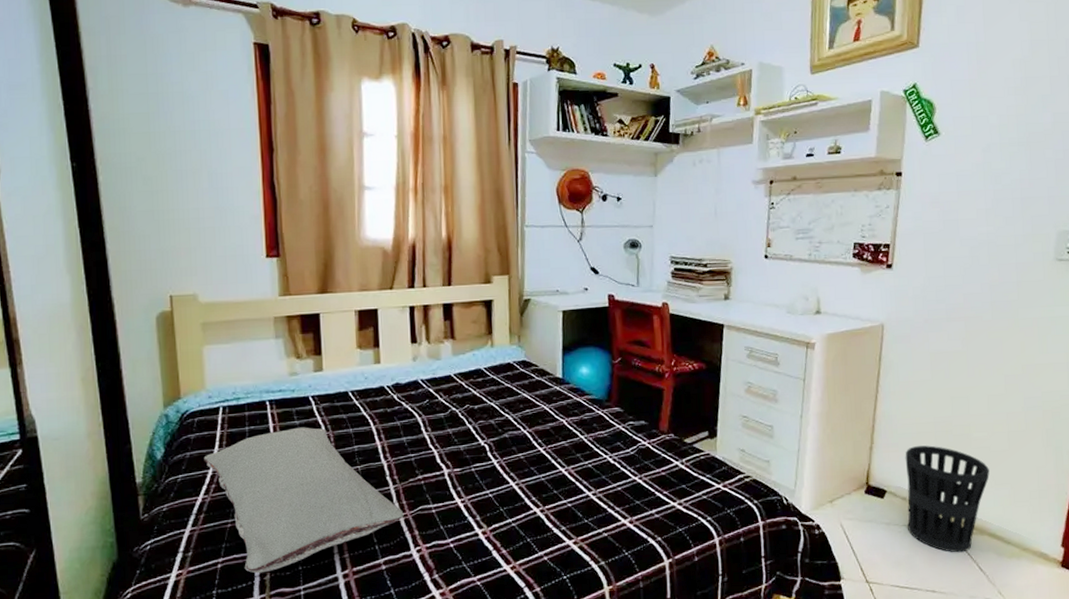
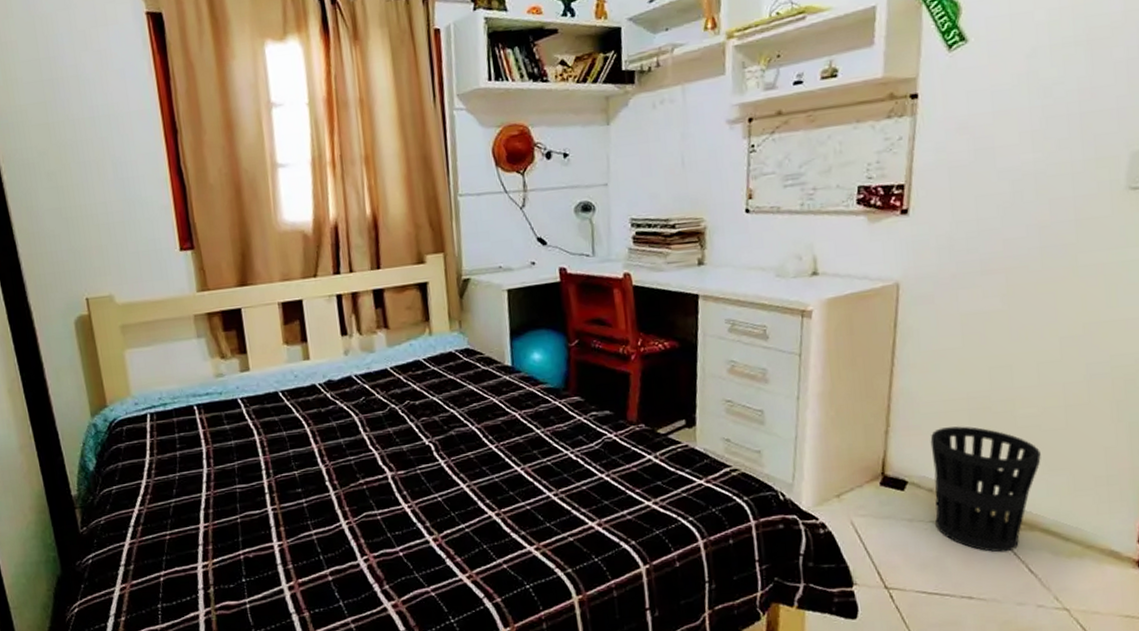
pillow: present [204,427,404,574] -> none [136,431,348,587]

